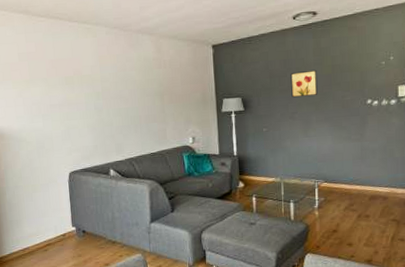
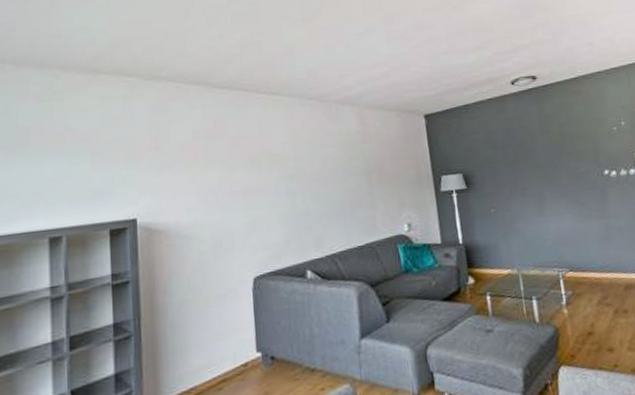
wall art: present [290,69,318,98] -> none [515,138,549,172]

